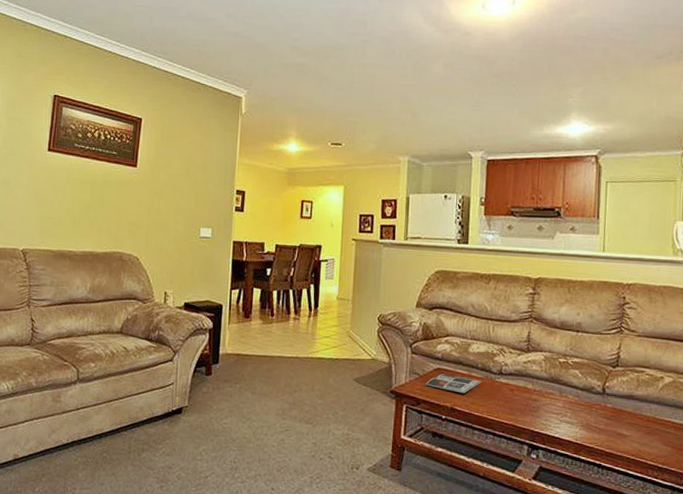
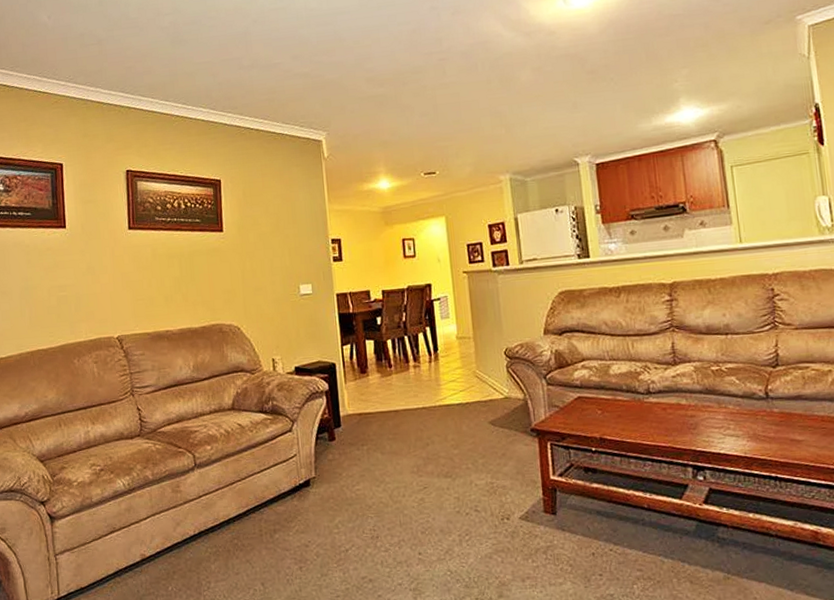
magazine: present [425,374,482,394] -> none [567,402,630,421]

